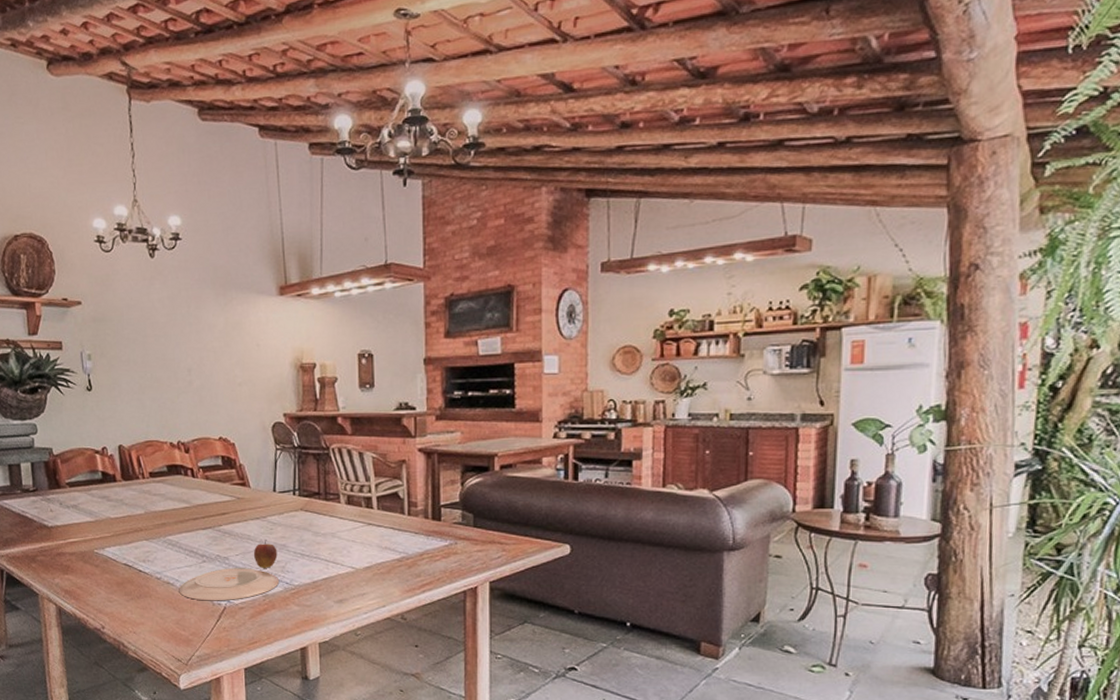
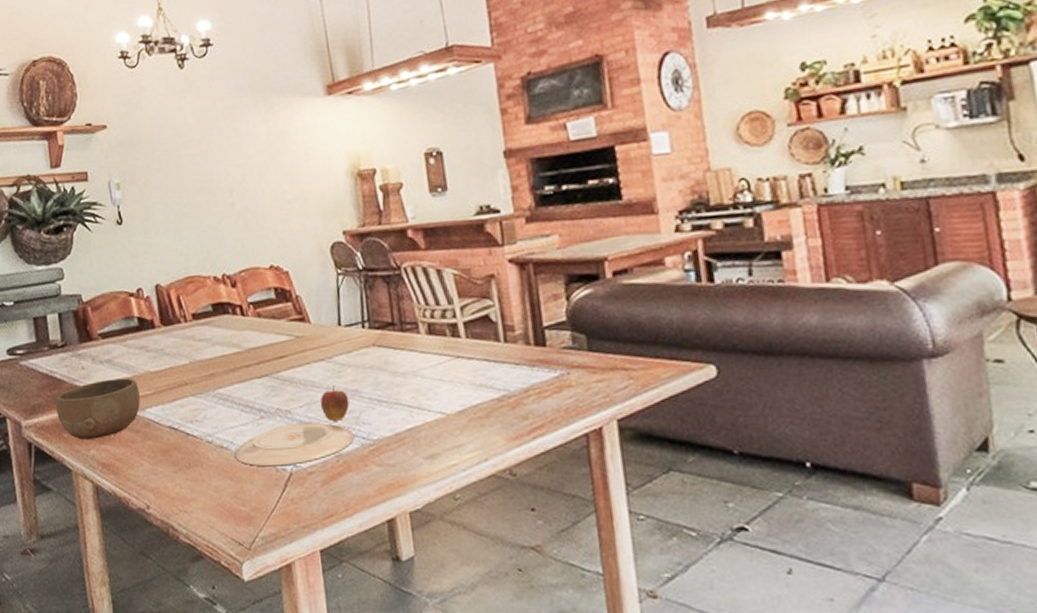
bowl: none [26,521,101,570] -> present [55,378,140,440]

